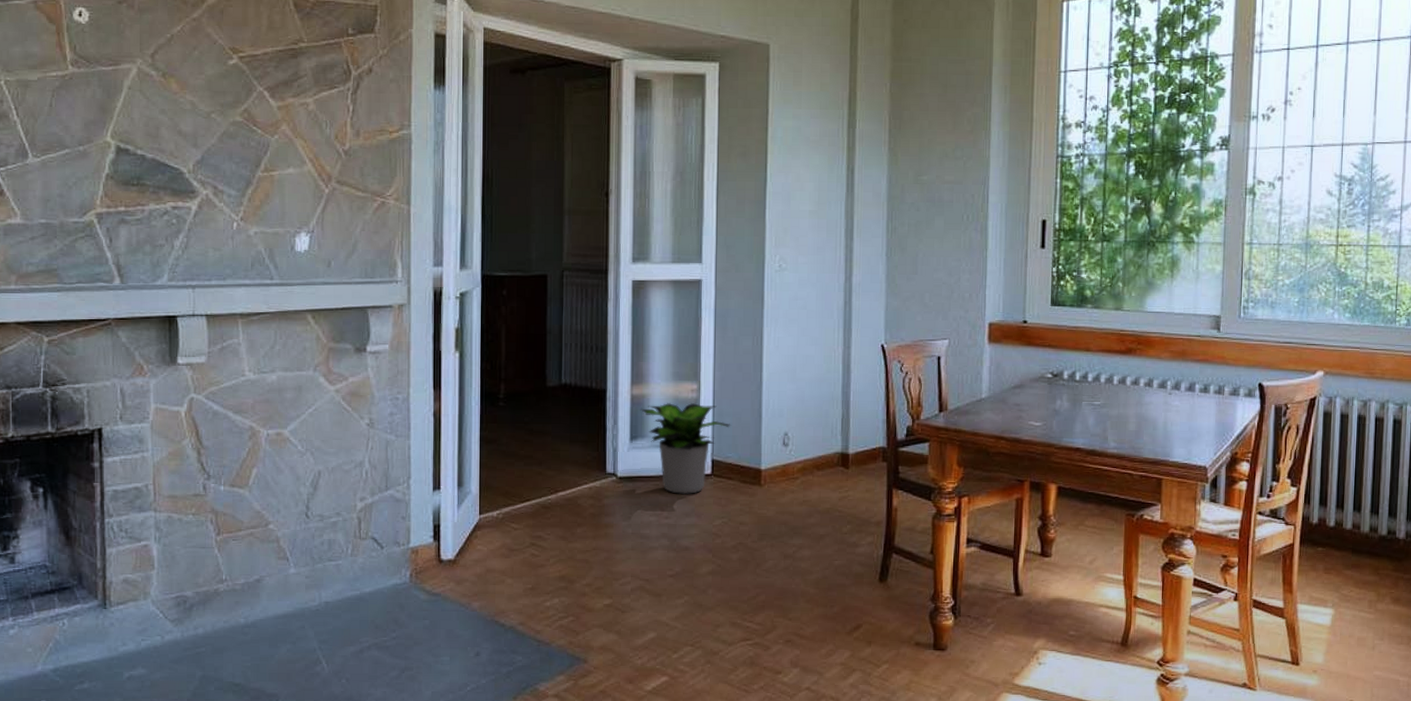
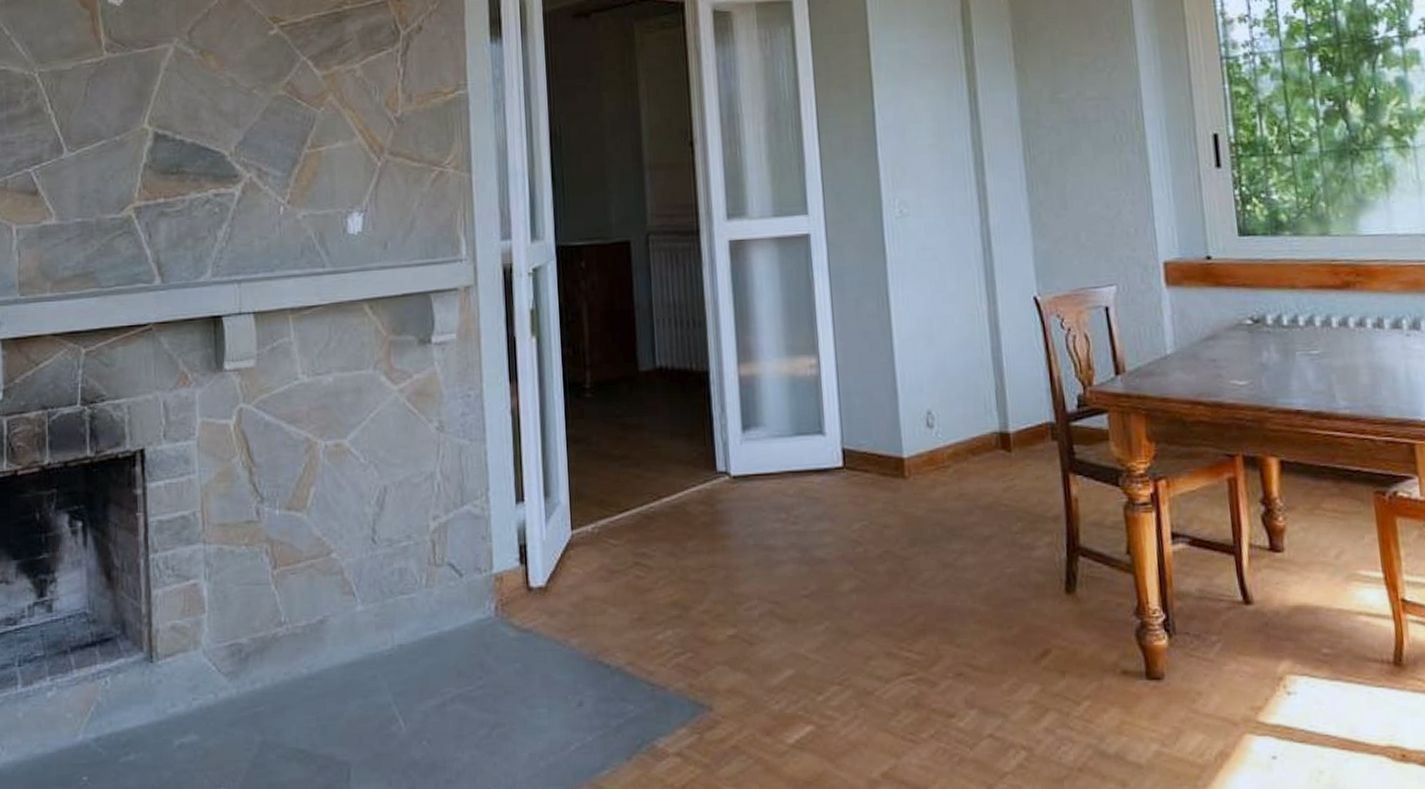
potted plant: present [640,403,731,495] -> none [751,381,861,494]

